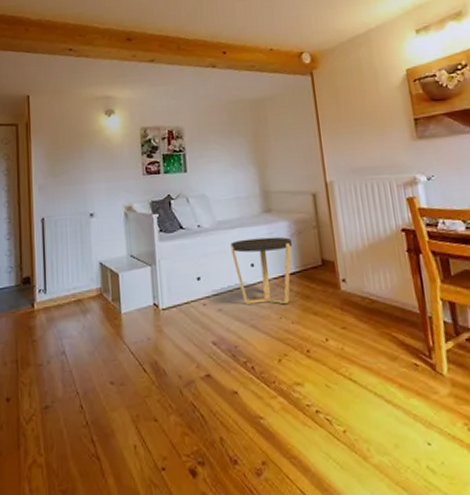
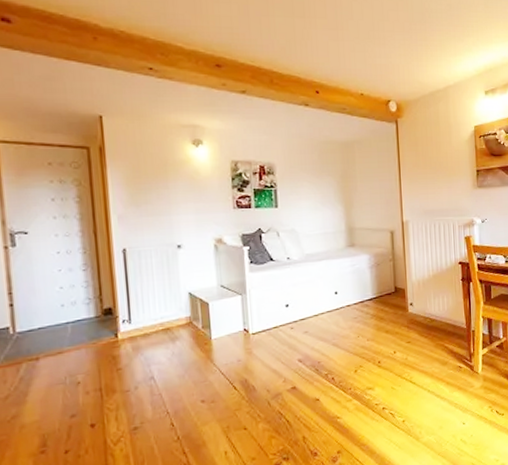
side table: present [231,237,293,305] -> none [317,268,372,327]

